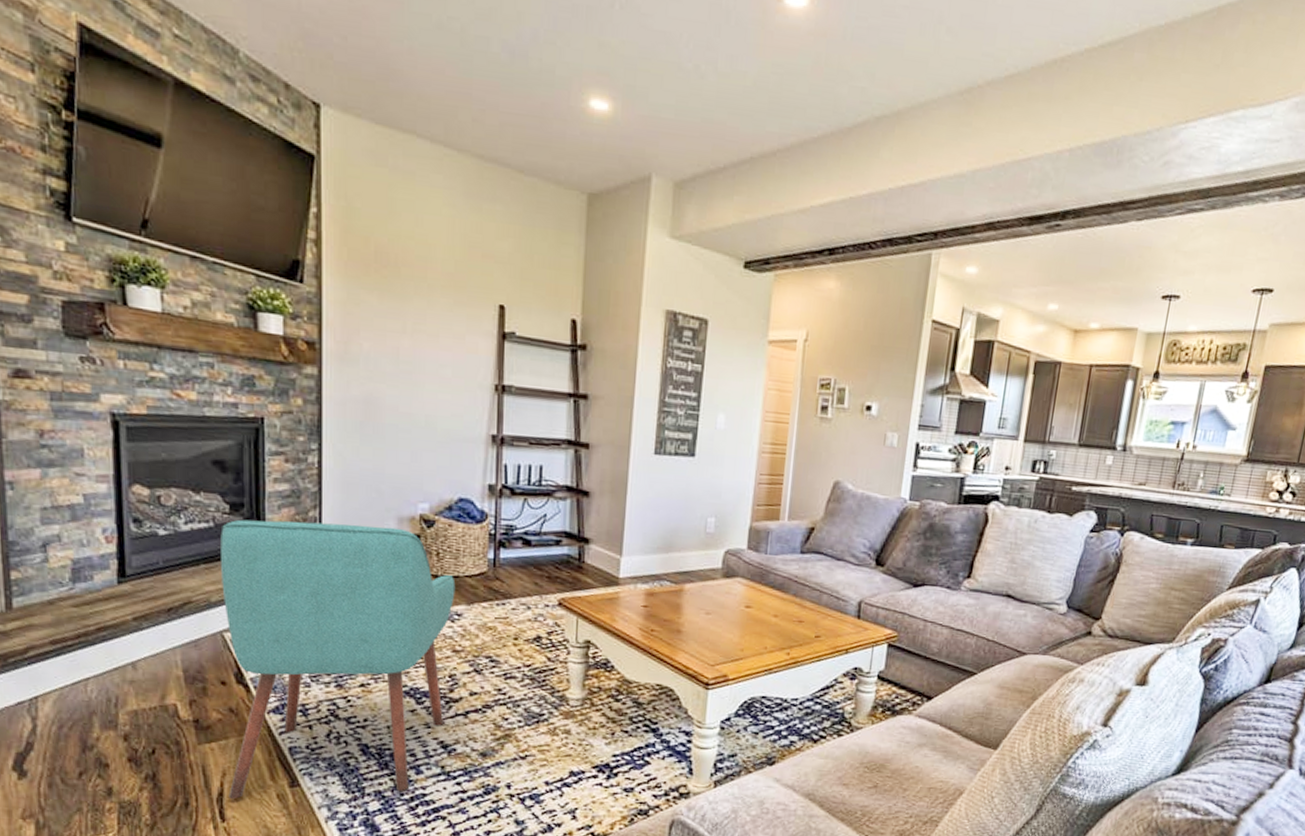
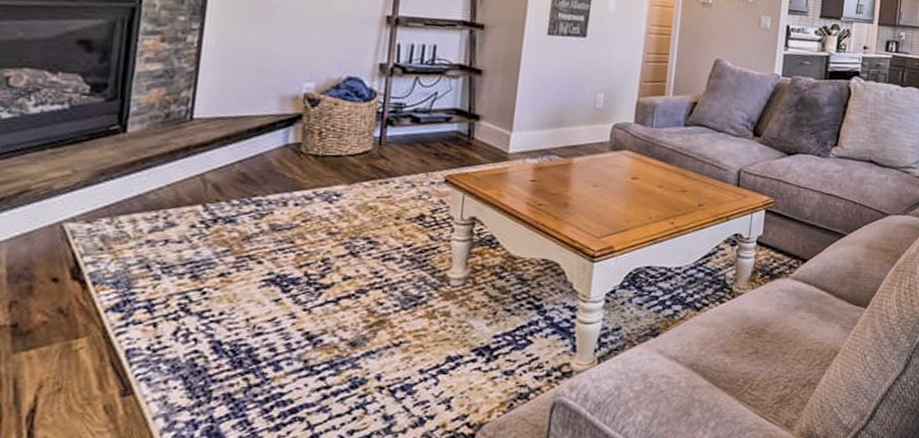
chair: present [220,519,456,799] -> none [42,100,337,415]

